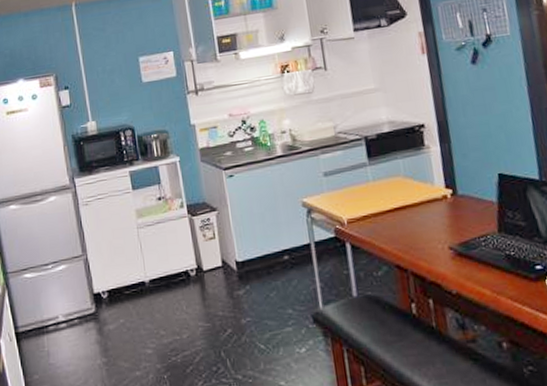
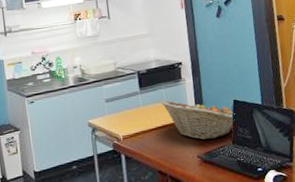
fruit basket: none [398,174,501,226] -> present [161,100,235,140]

